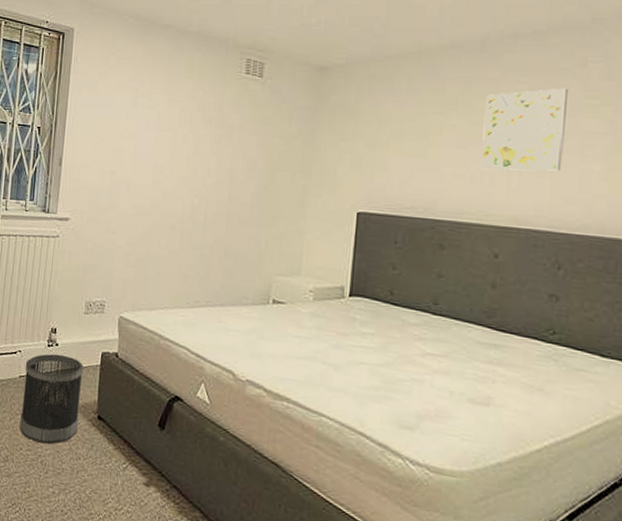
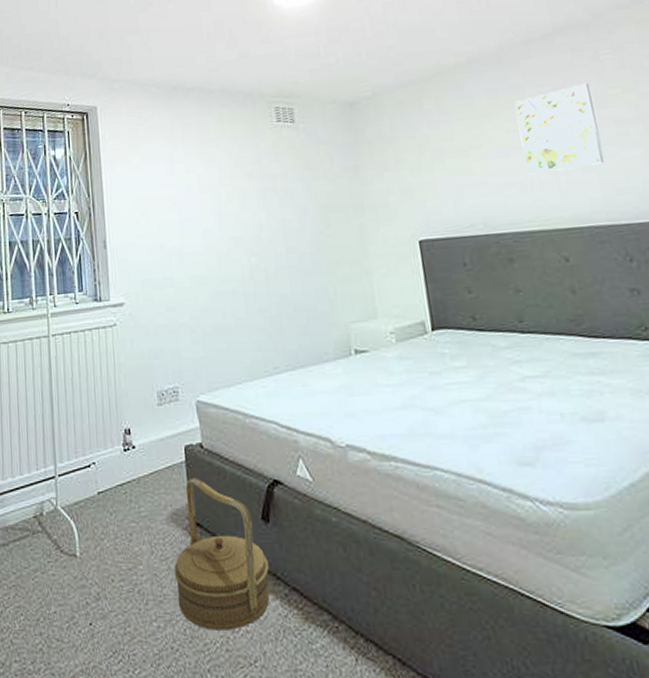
wastebasket: present [20,353,84,444] -> none [102,457,174,568]
basket: none [73,380,157,508] -> present [173,477,270,630]

